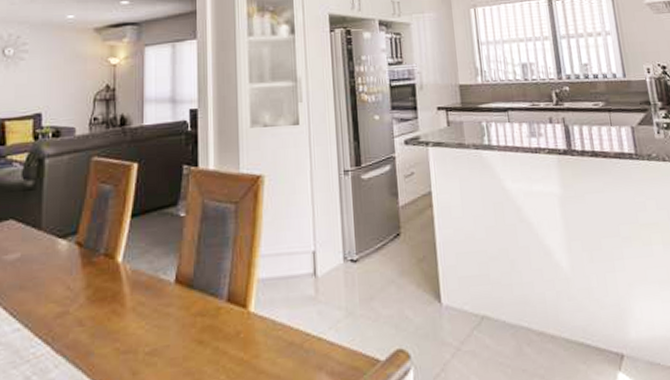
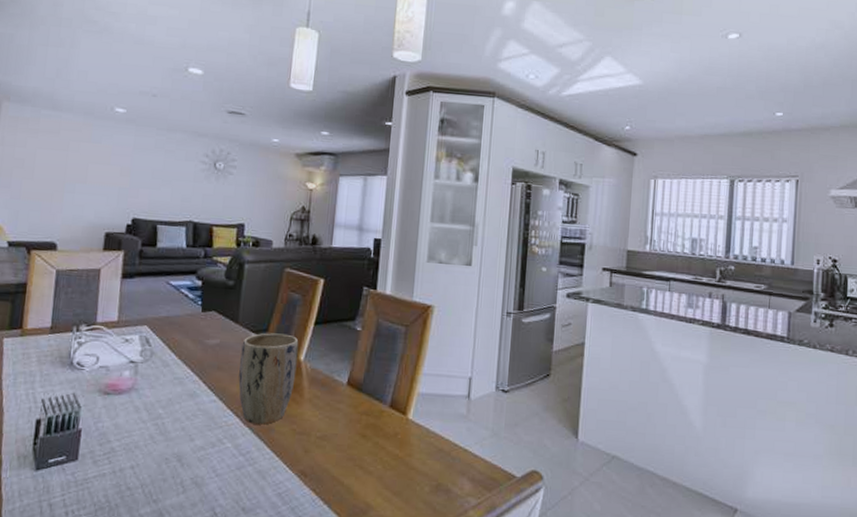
plant pot: none [45,233,115,351] -> present [238,333,299,425]

